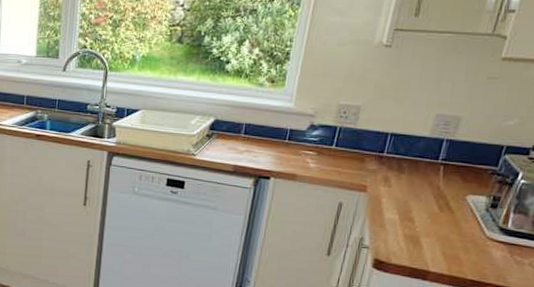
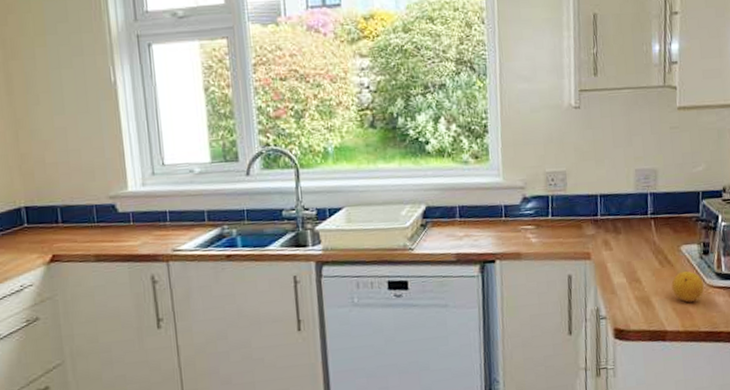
fruit: none [445,220,483,250] -> present [671,271,704,303]

